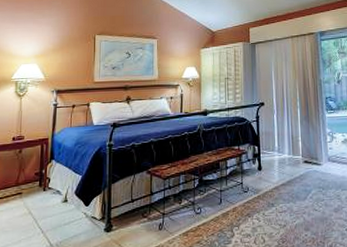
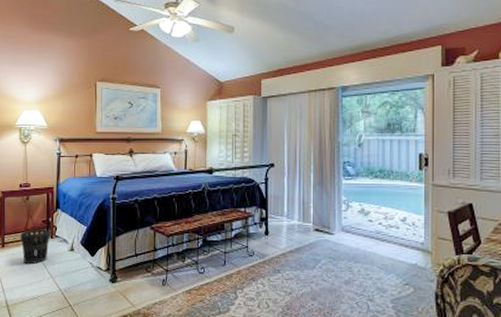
wastebasket: none [10,181,44,221] -> present [20,229,51,265]

